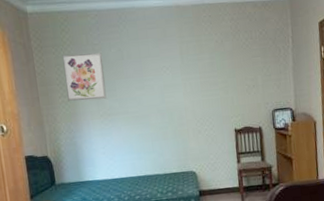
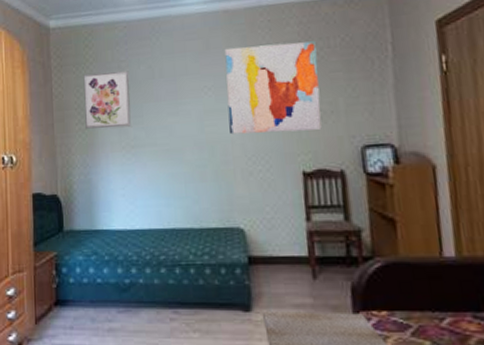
wall art: none [177,33,247,104] -> present [224,41,322,135]

